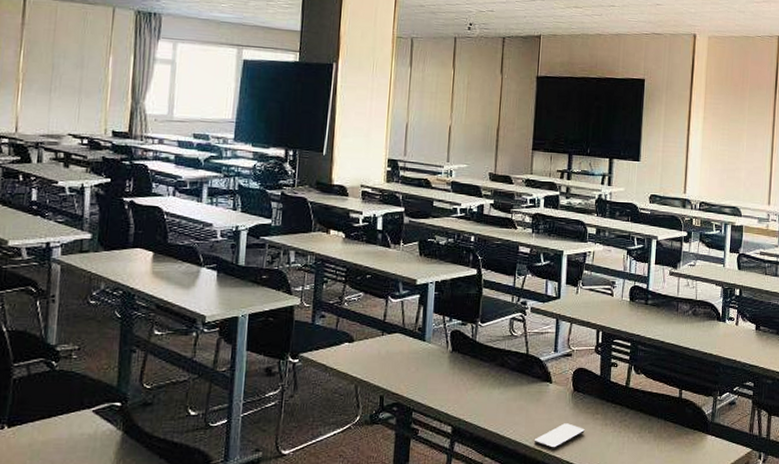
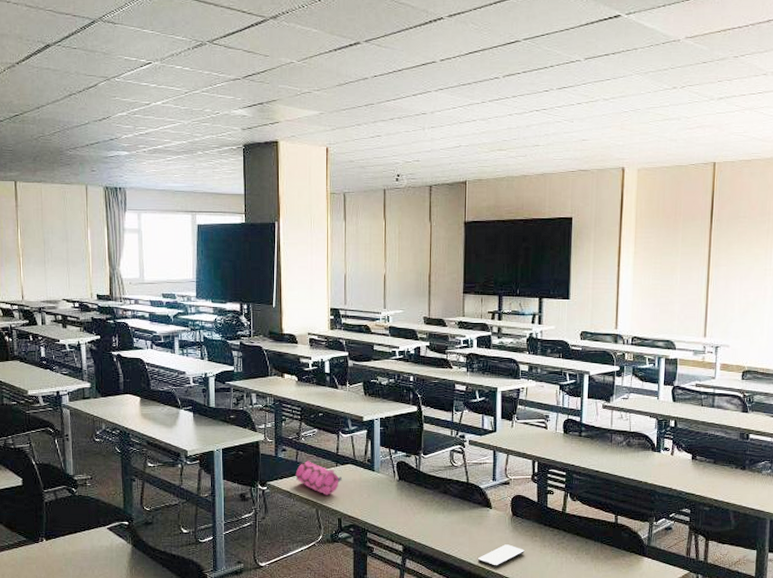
pencil case: none [333,329,388,369] -> present [295,461,342,495]

